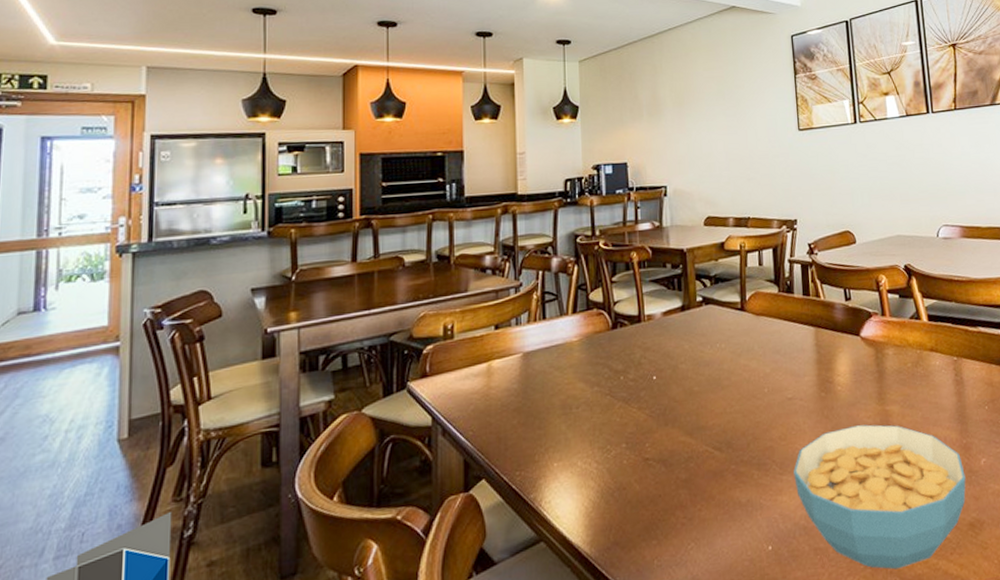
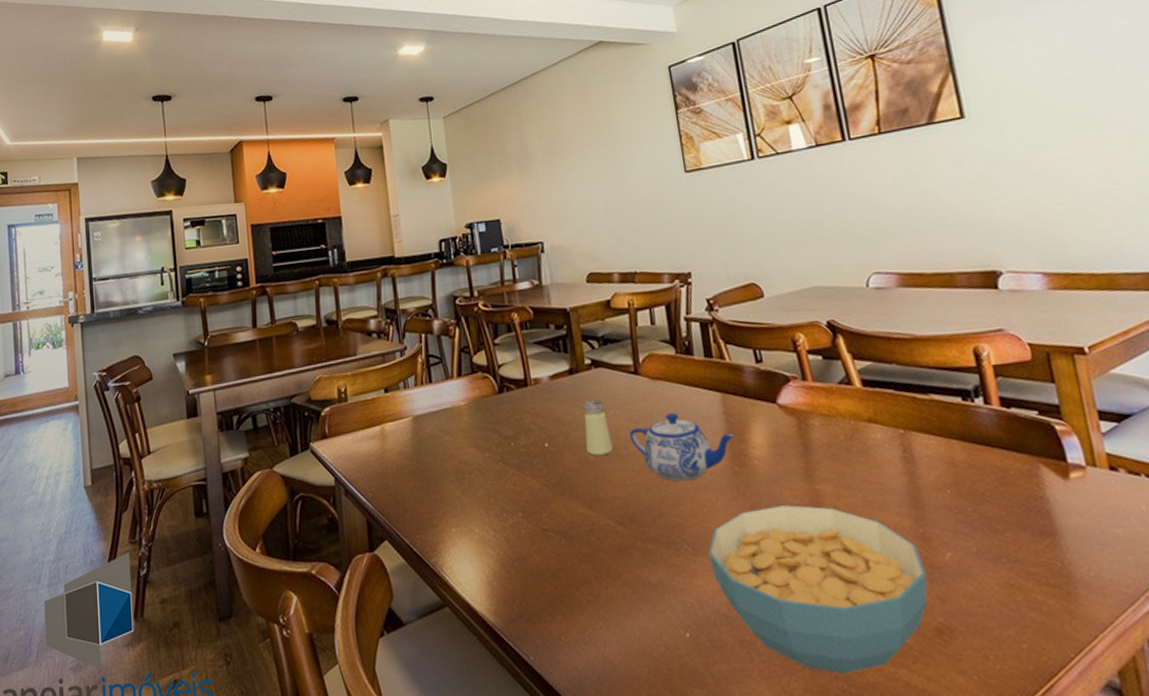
saltshaker: none [691,334,717,387] -> present [583,399,613,457]
teapot: none [733,346,824,408] -> present [630,413,736,481]

